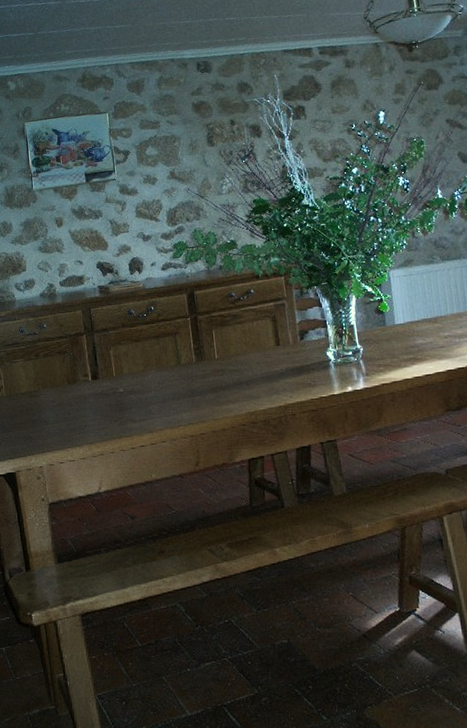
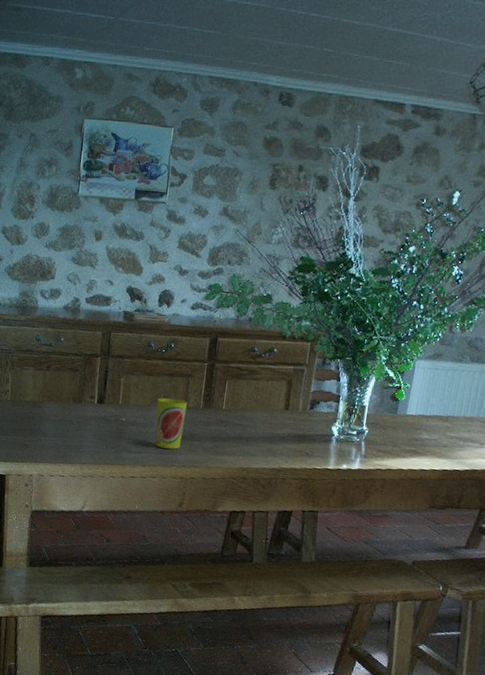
cup: none [150,358,183,410] -> present [155,398,188,449]

